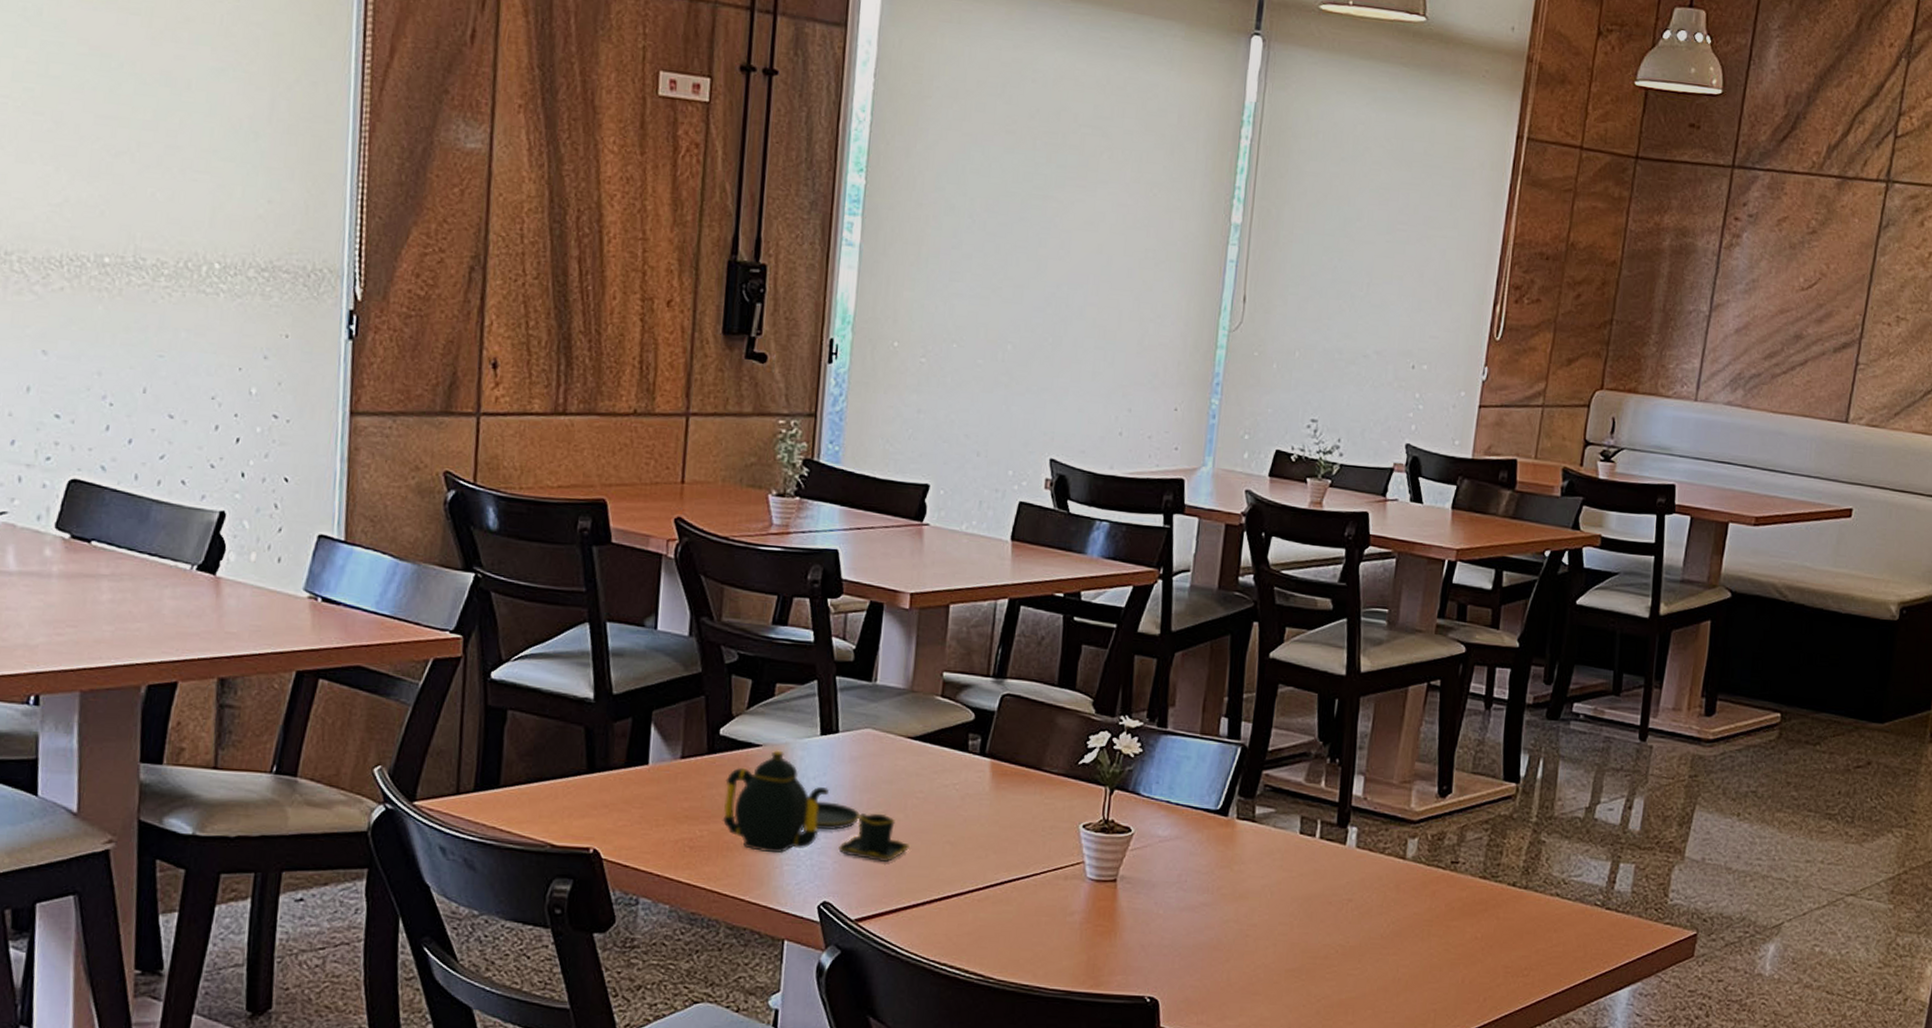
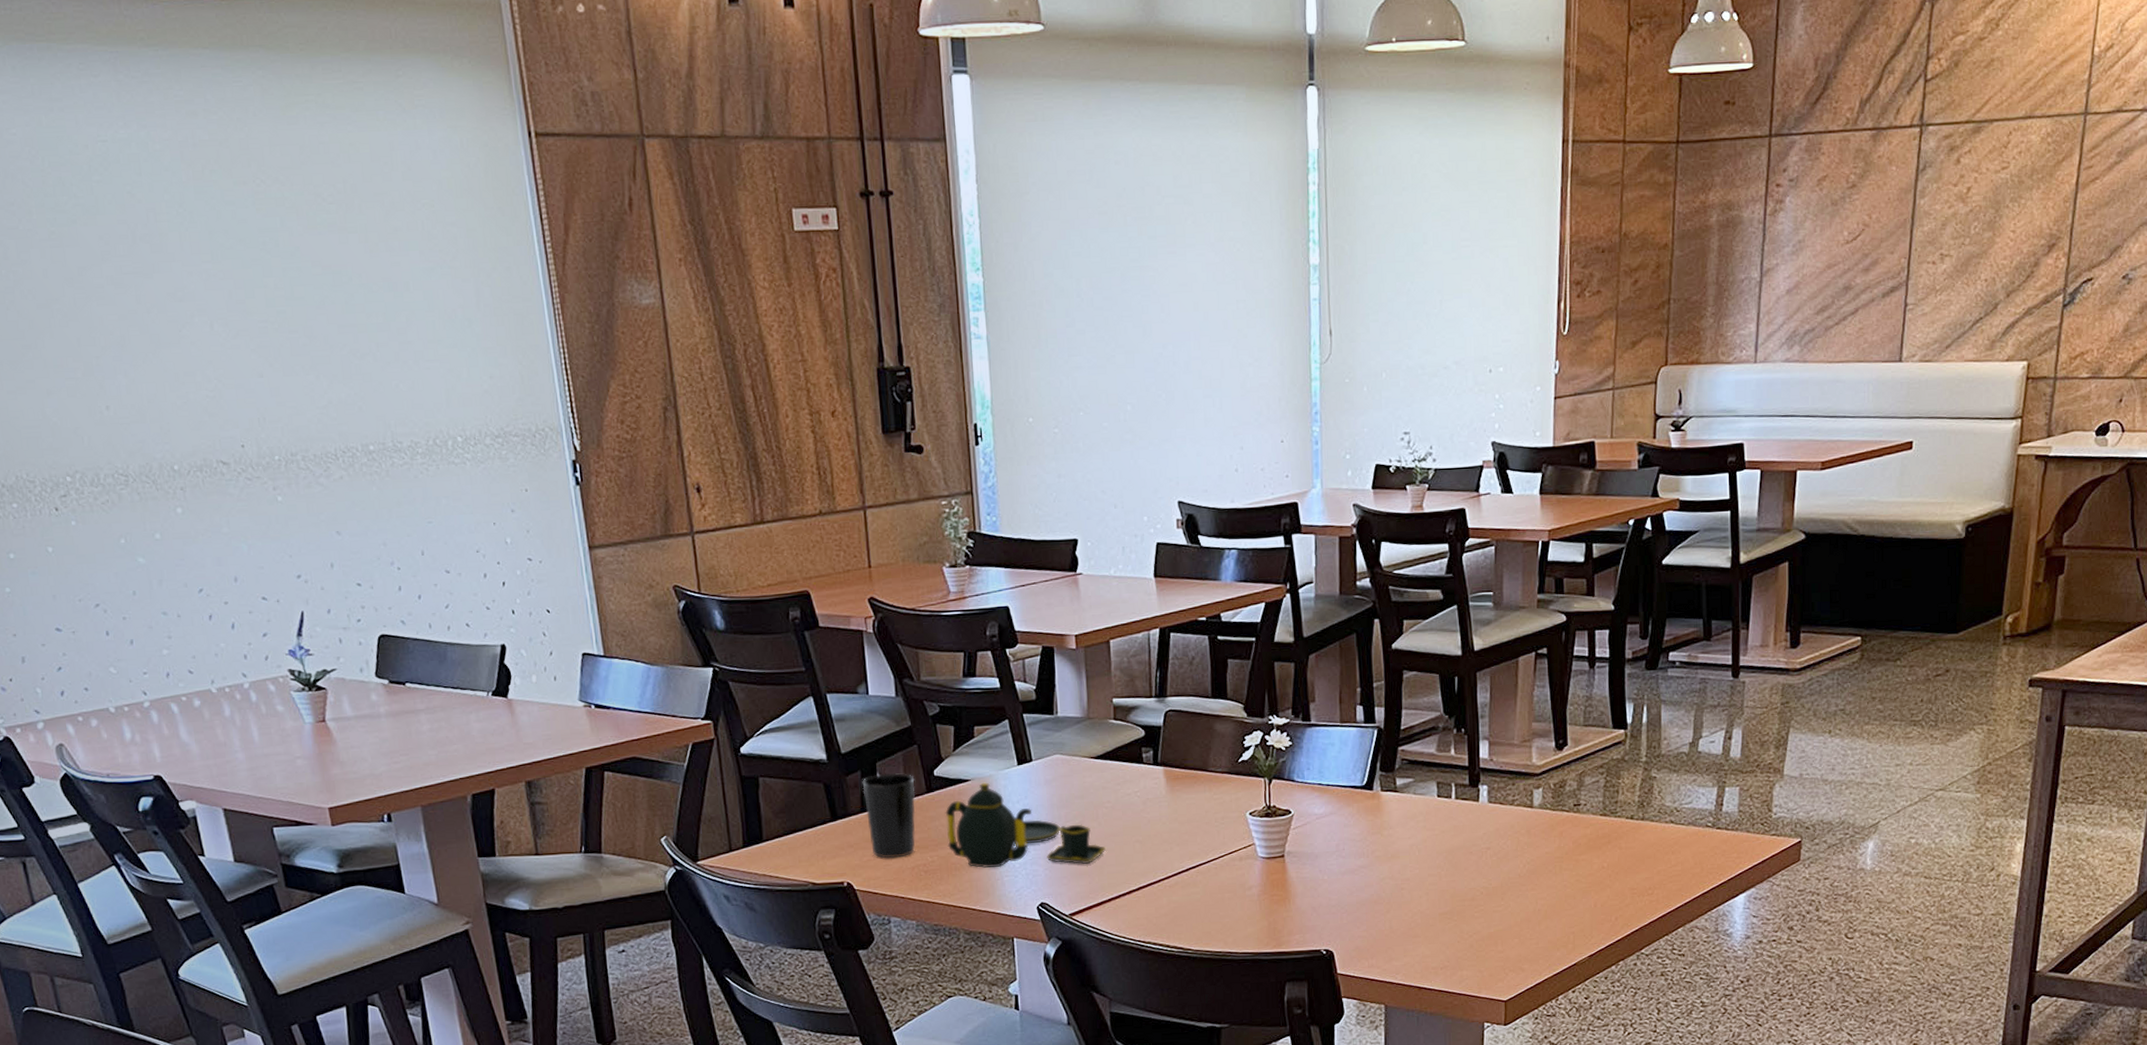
cup: none [630,724,696,827] -> present [862,772,916,859]

